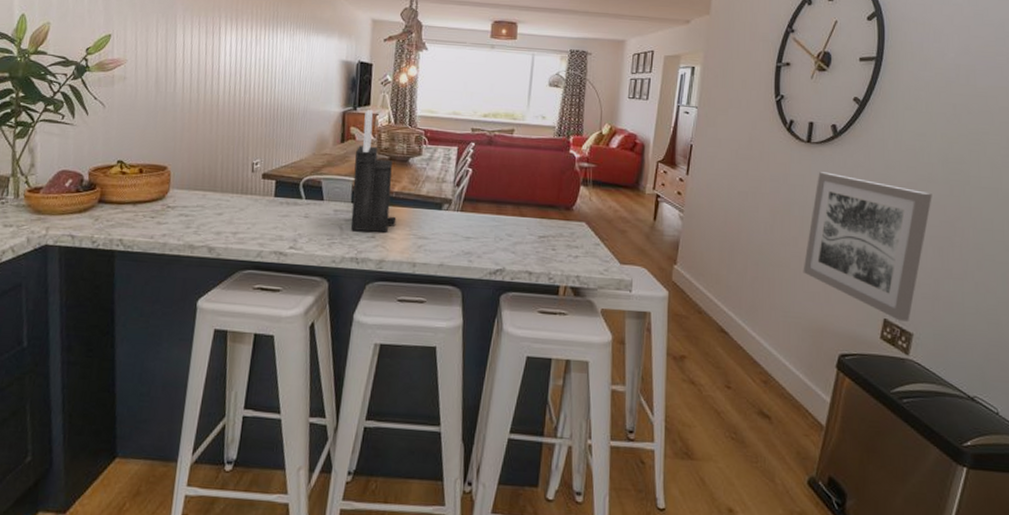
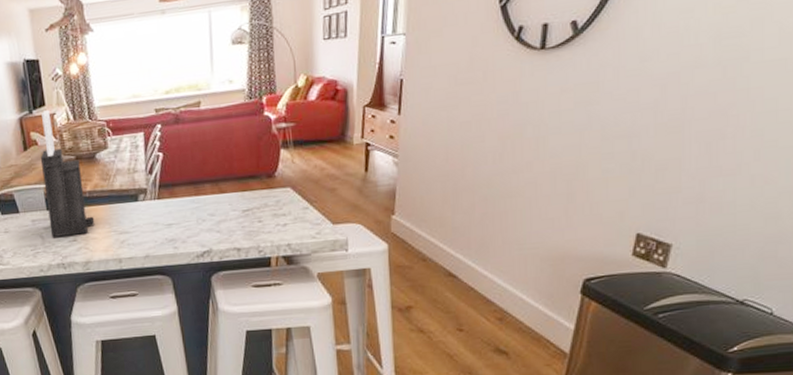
wall art: present [803,172,932,322] -> none [539,79,700,233]

